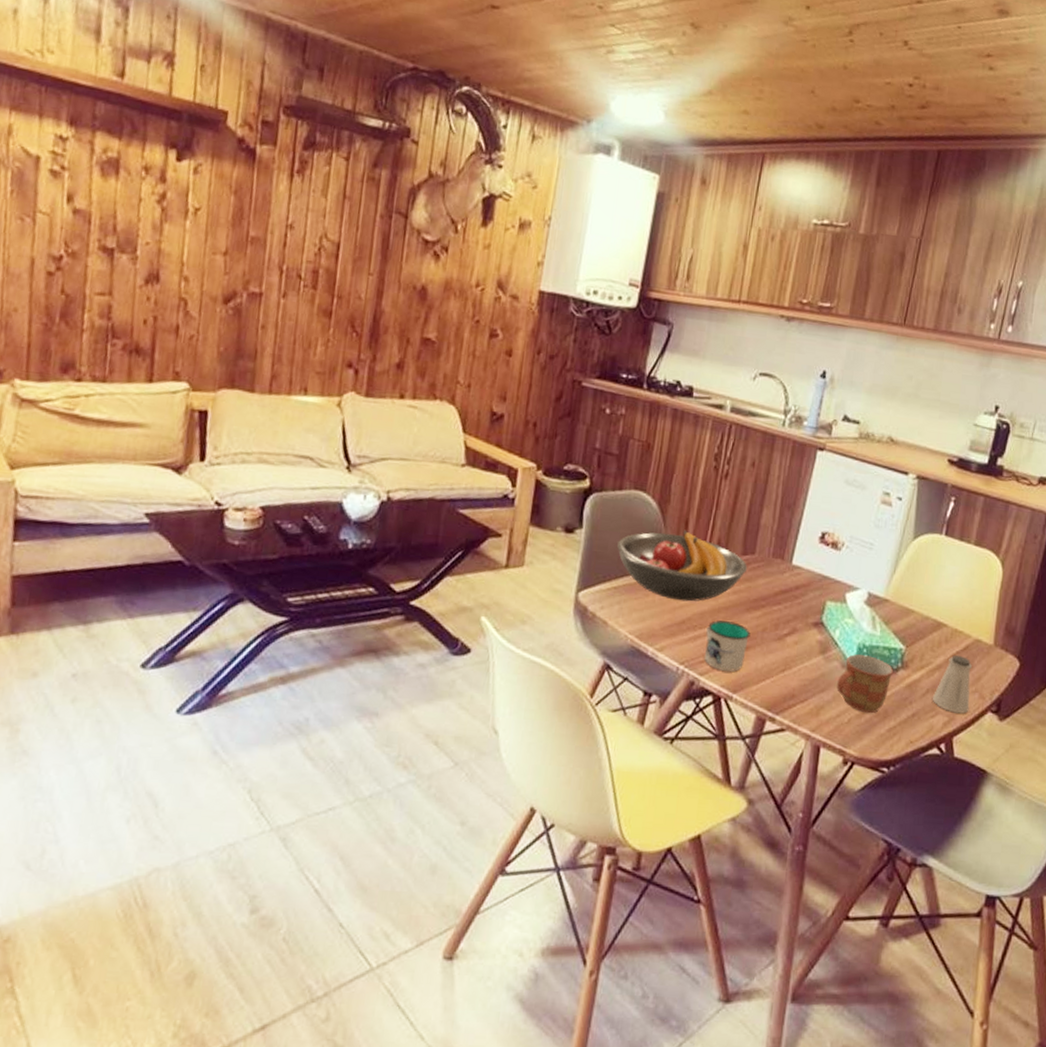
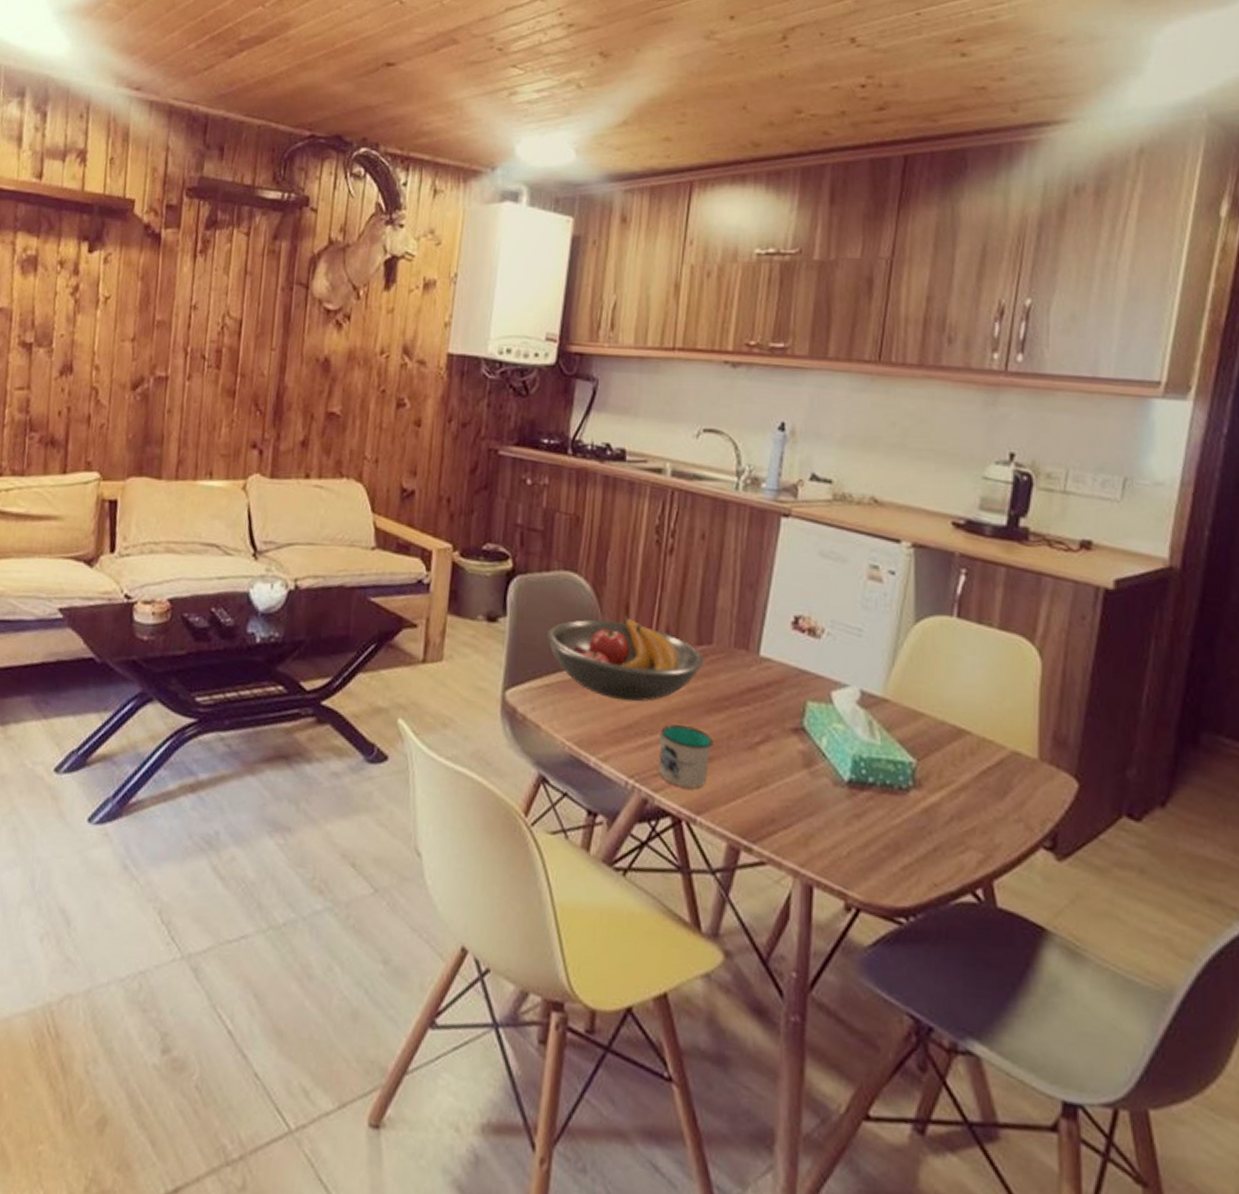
mug: present [837,654,894,713] -> none [829,768,904,845]
saltshaker: present [933,654,972,714] -> none [960,771,1013,850]

